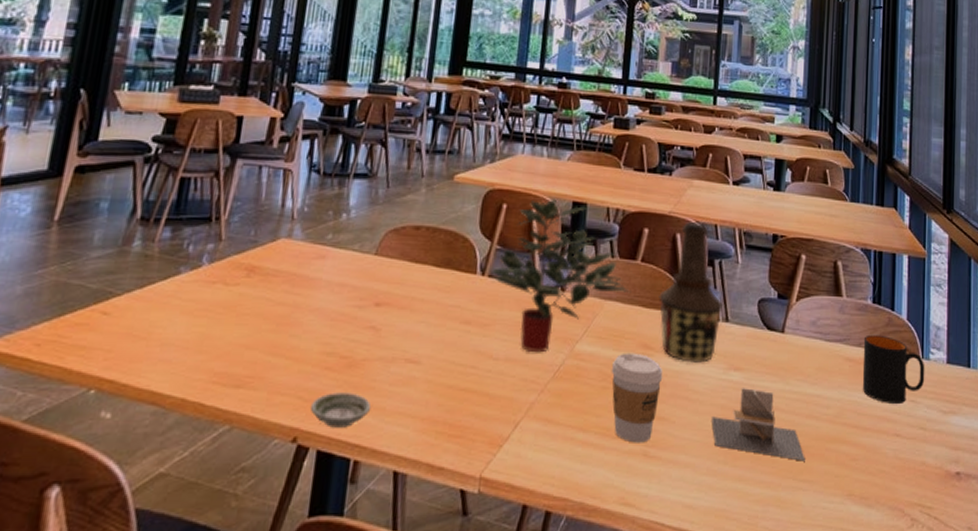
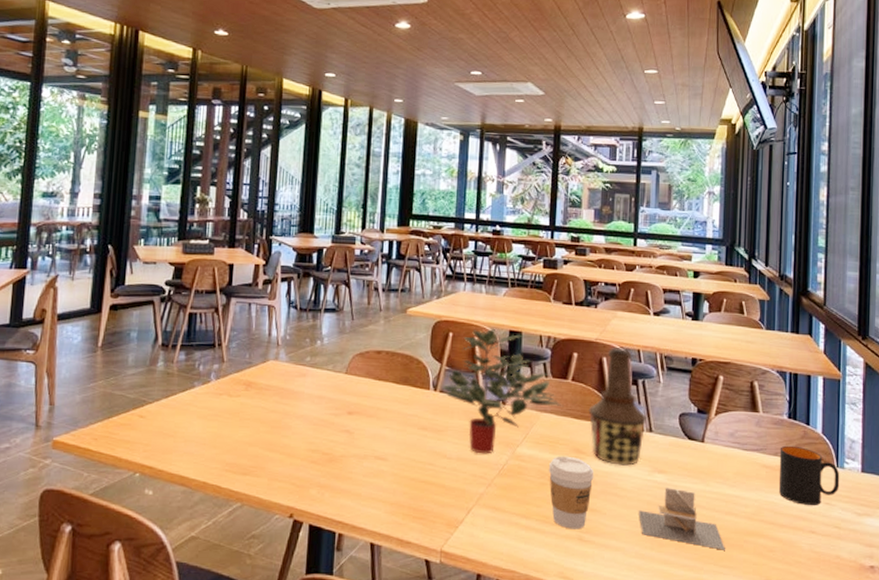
saucer: present [310,393,372,428] -> none [301,481,350,508]

